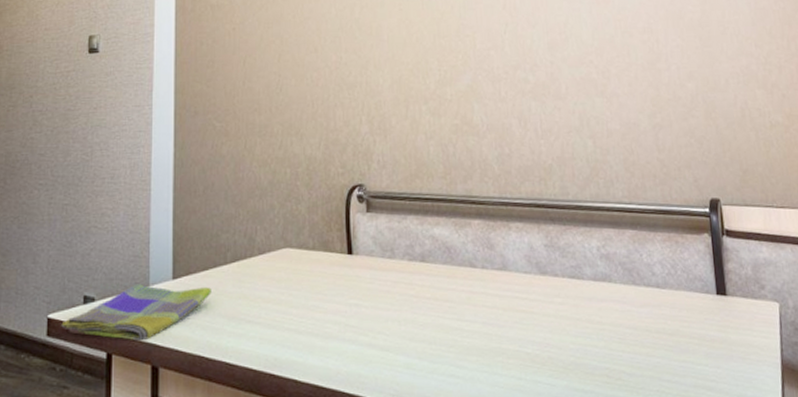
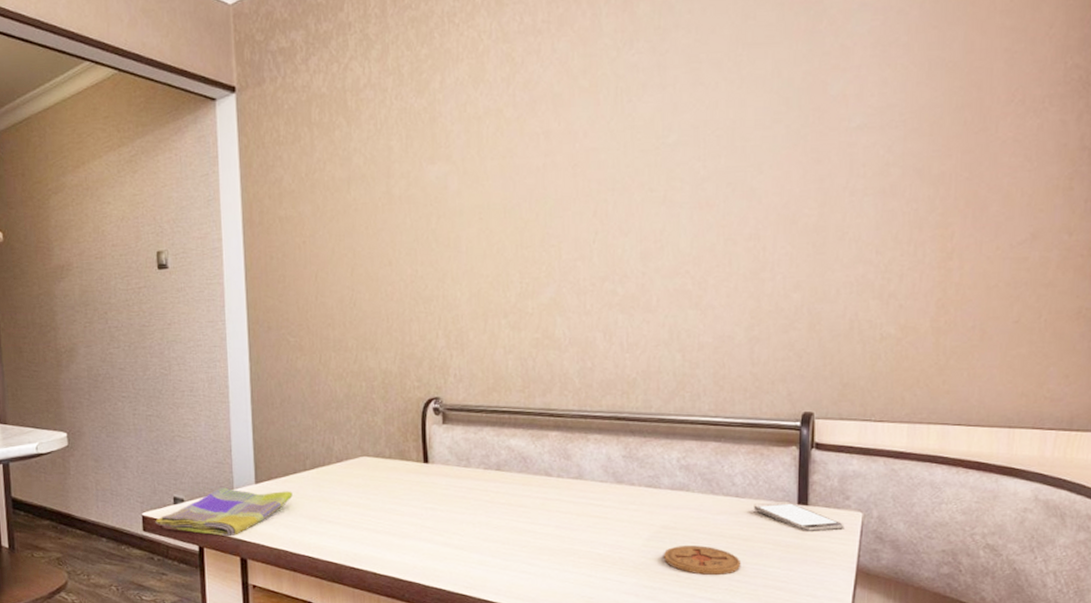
coaster: none [591,342,670,375] -> present [663,546,741,575]
smartphone: none [675,292,764,324] -> present [753,502,844,531]

